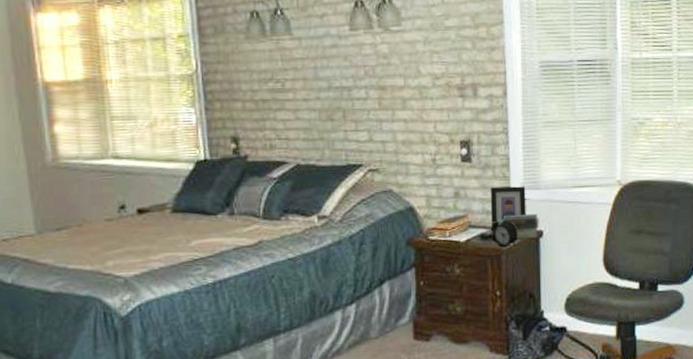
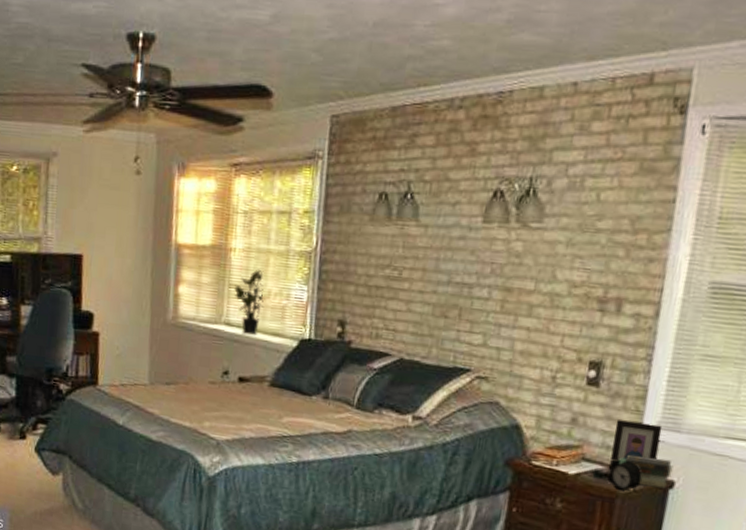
potted plant: none [117,97,153,166] -> present [234,269,264,336]

